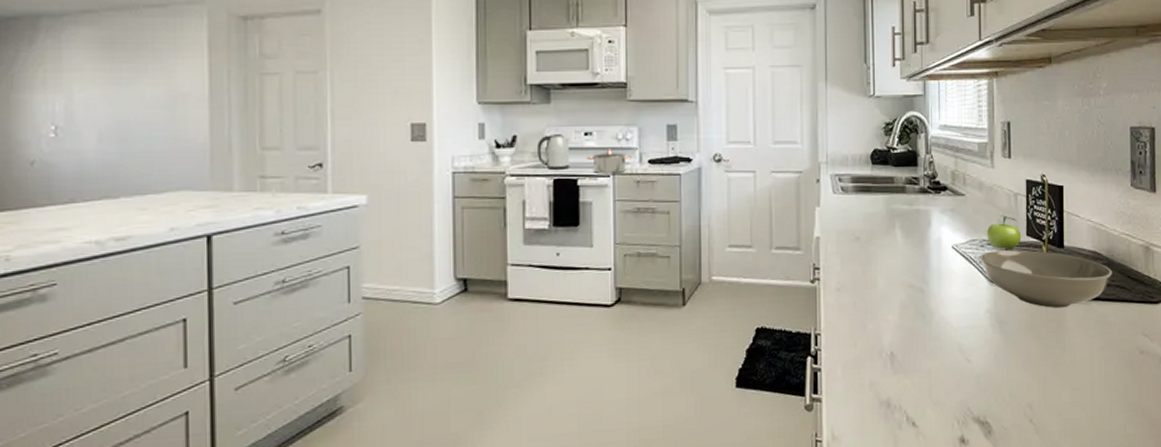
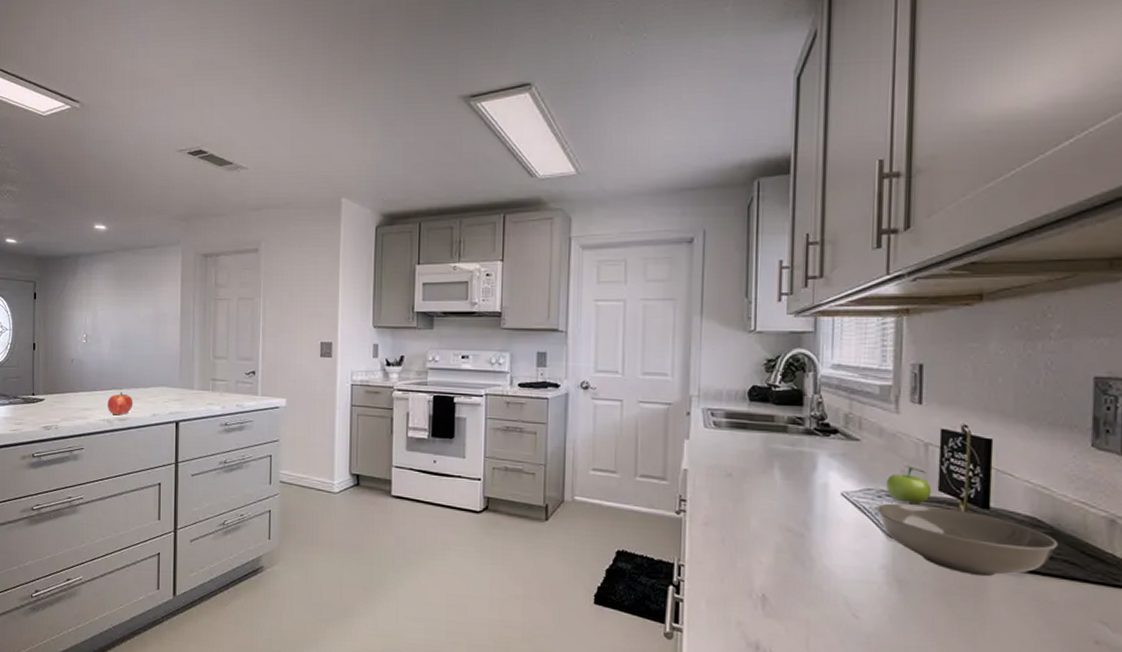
fruit: none [95,202,138,234] -> present [107,392,133,416]
kettle: present [537,133,571,170] -> none [421,355,449,388]
cooking pot: present [586,149,632,174] -> none [462,371,503,395]

